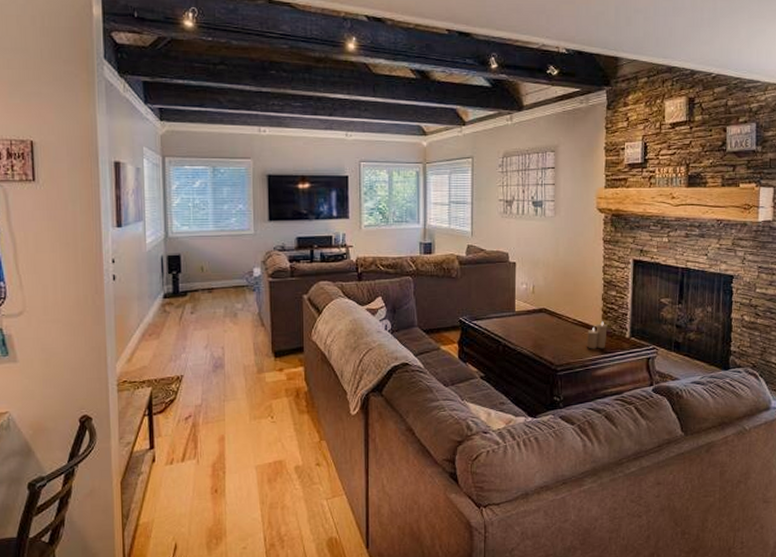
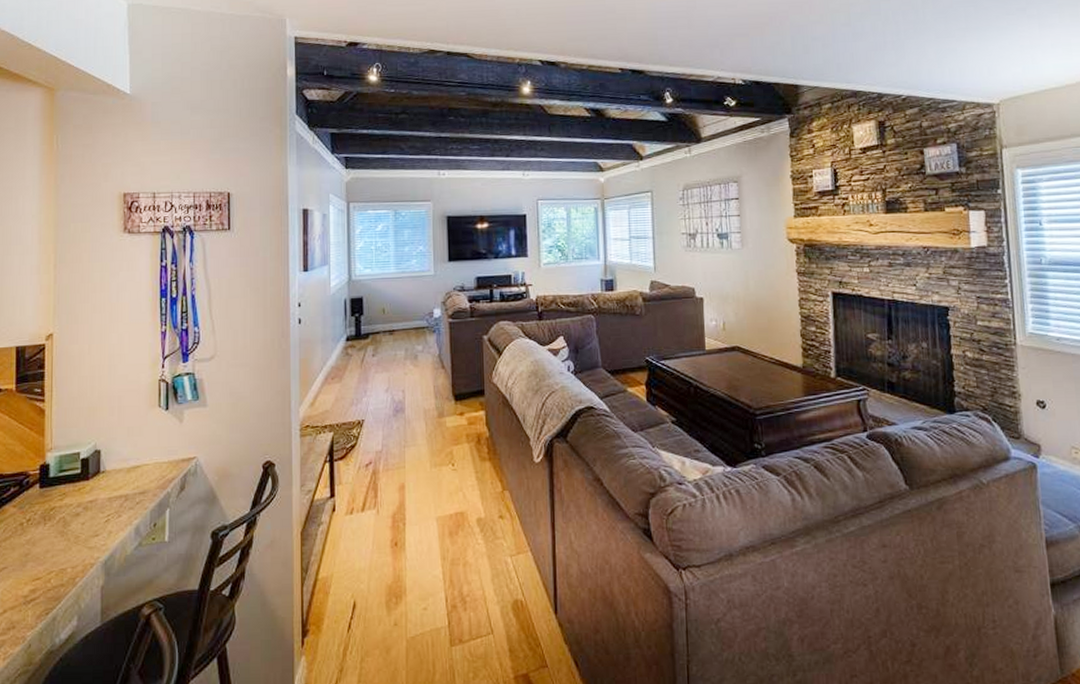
candle: present [586,321,608,349] -> none [786,359,810,391]

